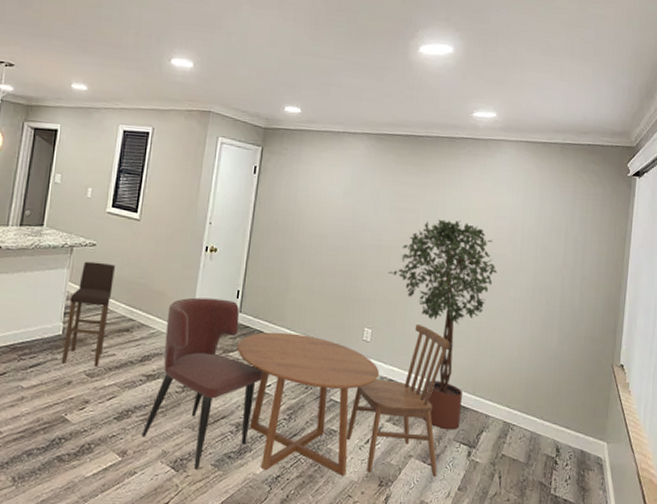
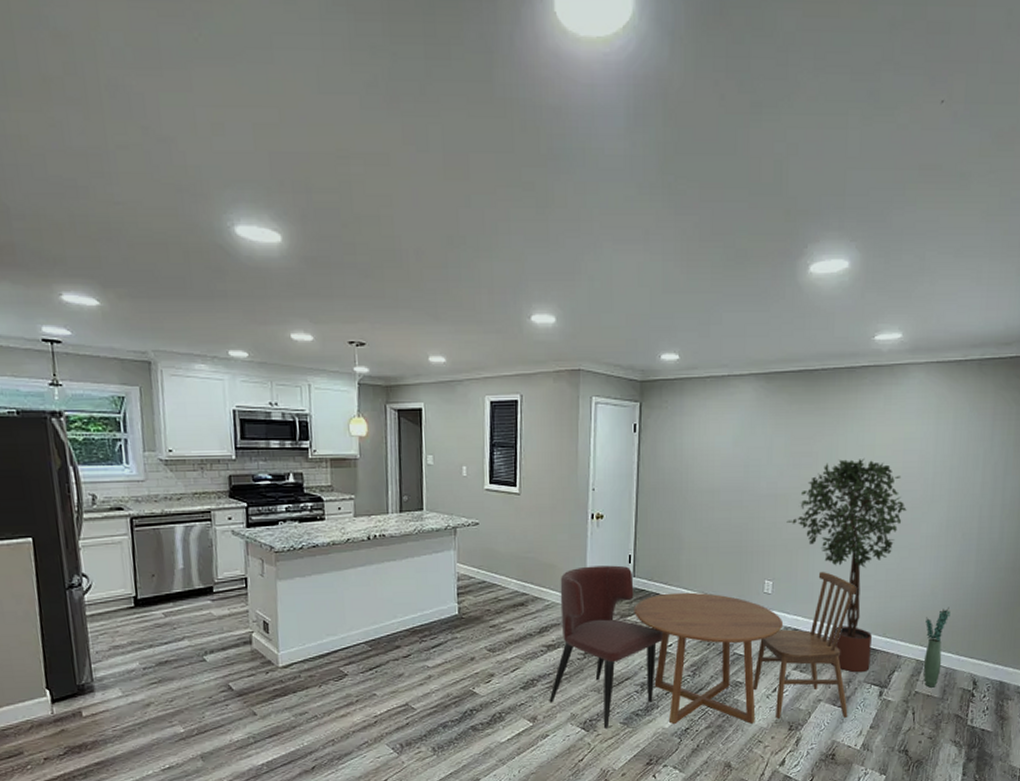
bar stool: present [62,261,115,366] -> none [461,540,502,641]
vase: none [510,370,536,452] -> present [923,607,950,688]

